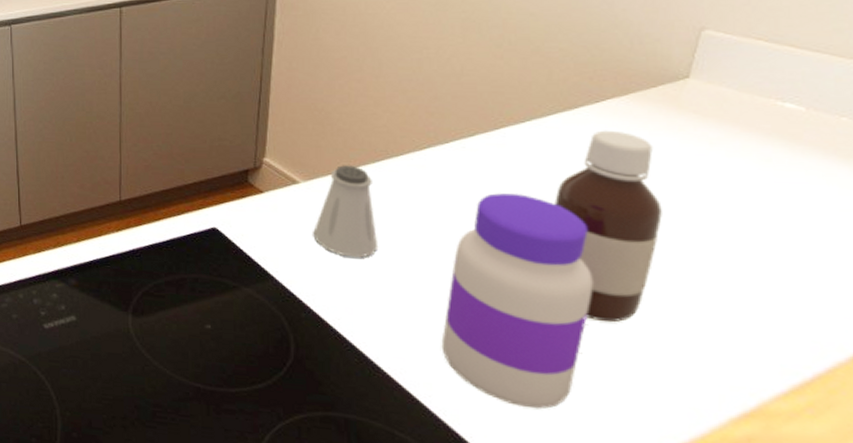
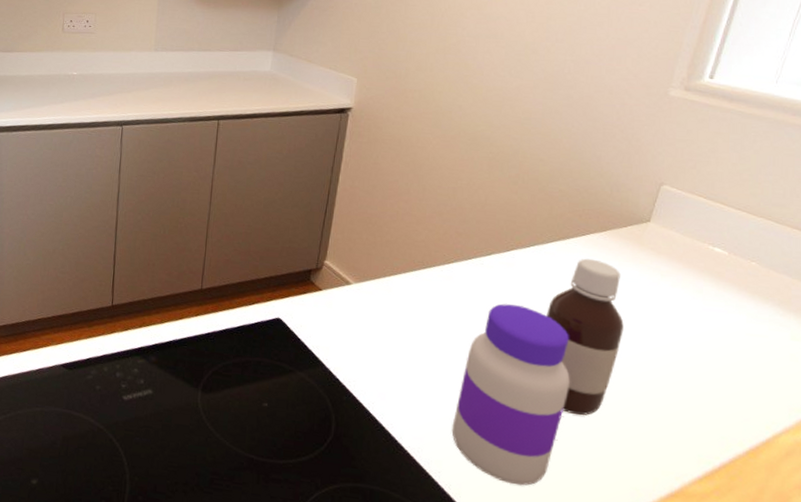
saltshaker: present [313,165,379,258] -> none [359,271,410,352]

